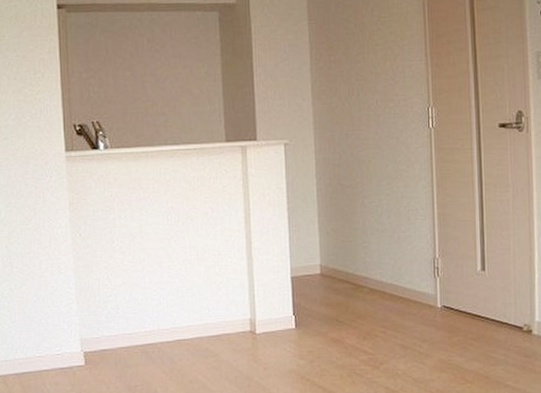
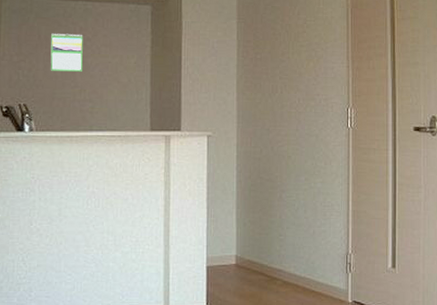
calendar: none [119,46,153,86] -> present [50,33,83,72]

